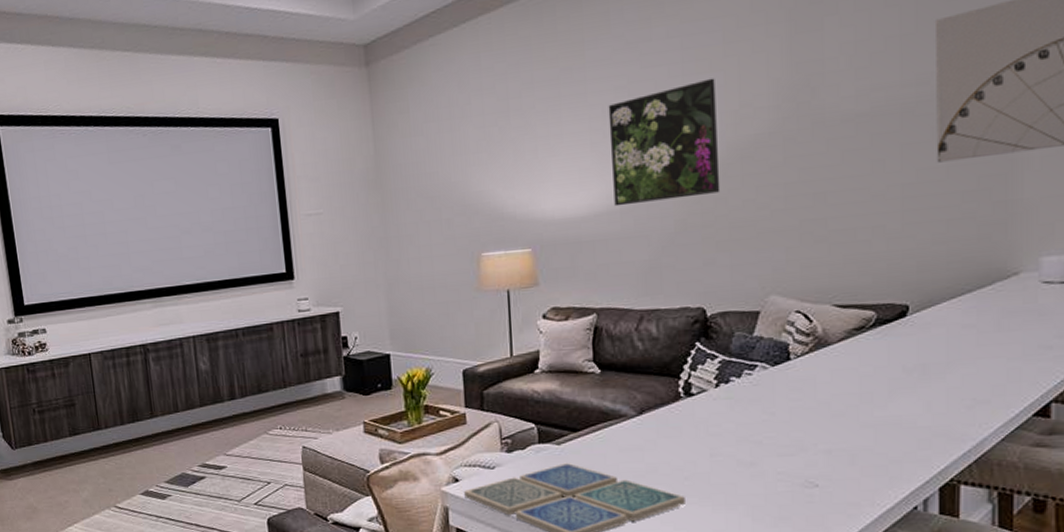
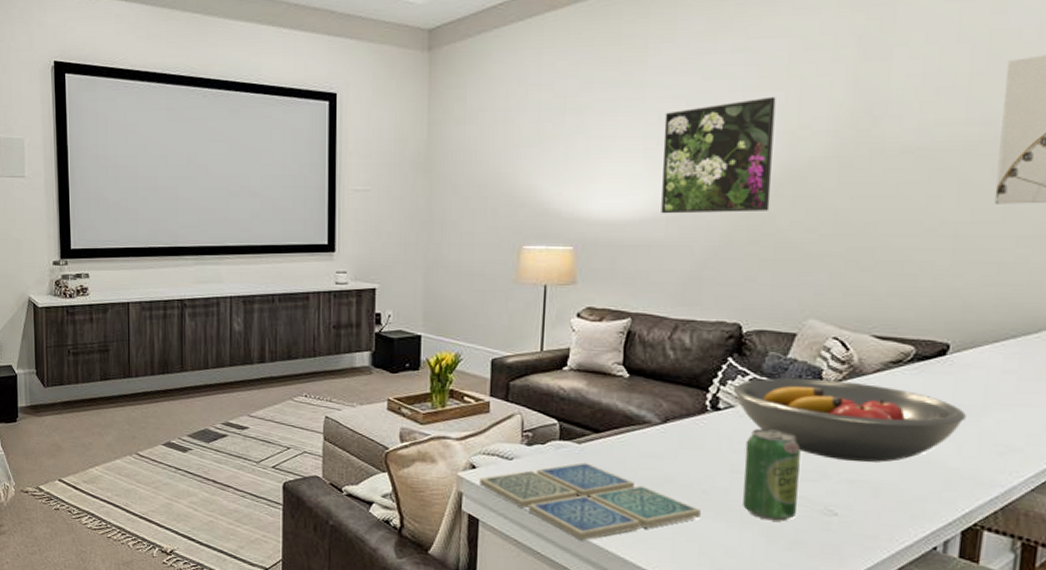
fruit bowl: none [703,353,932,432] -> present [732,377,966,463]
beverage can: none [722,409,778,500] -> present [743,429,801,522]

